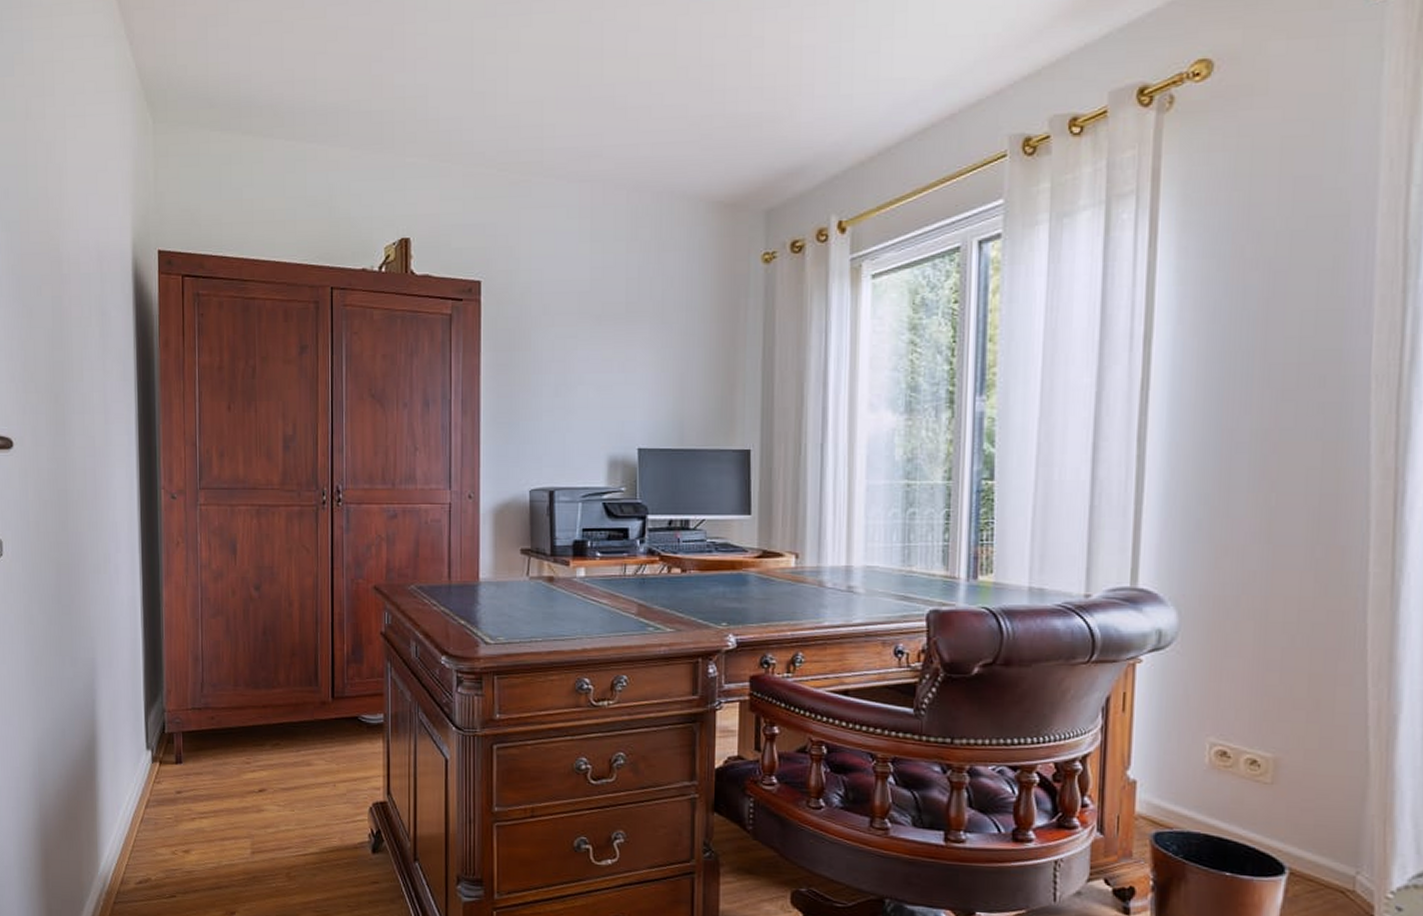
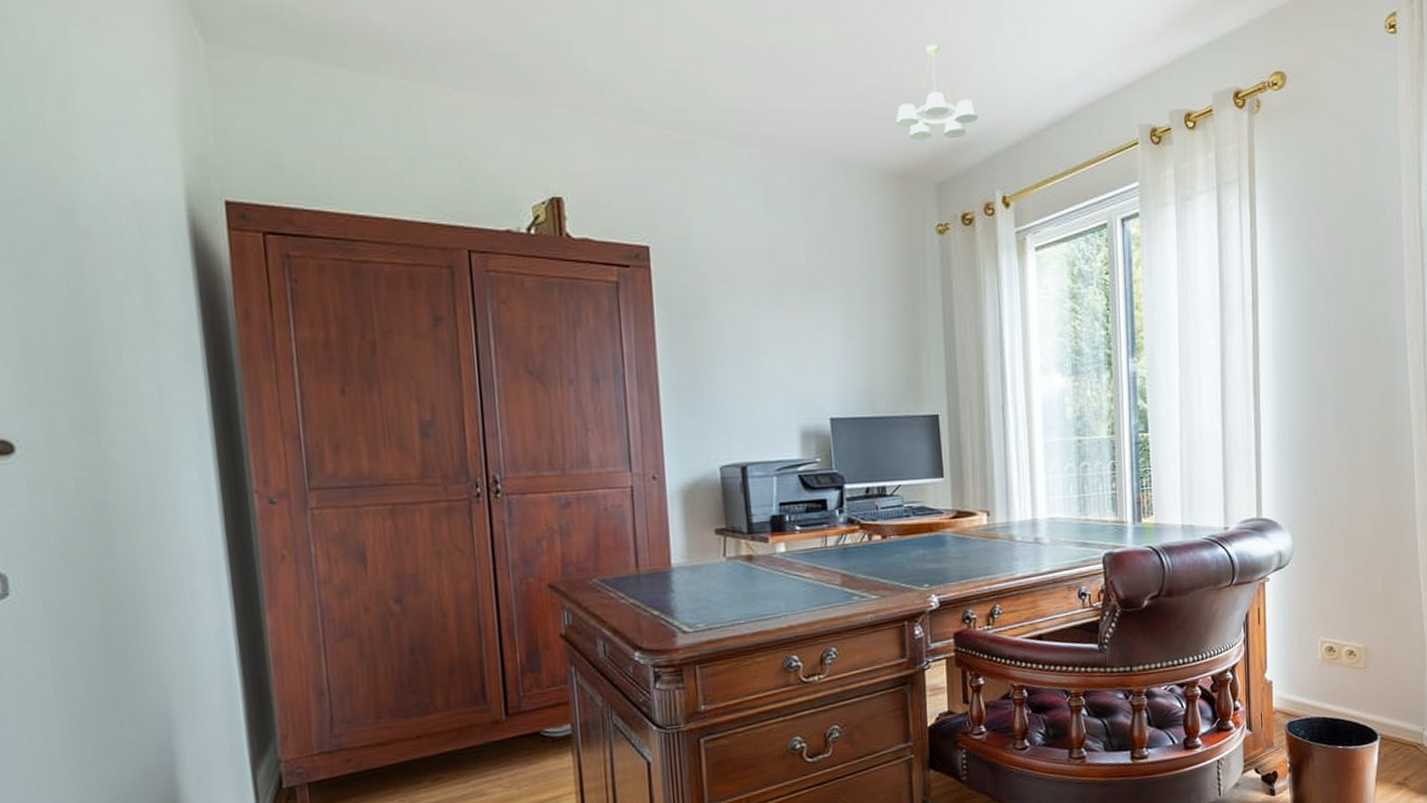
ceiling light fixture: none [728,66,817,167] -> present [896,44,978,140]

